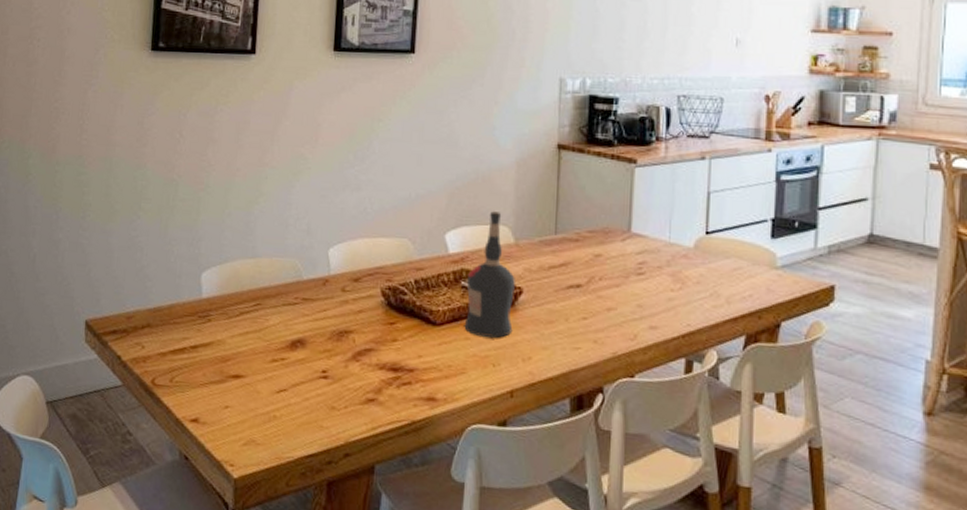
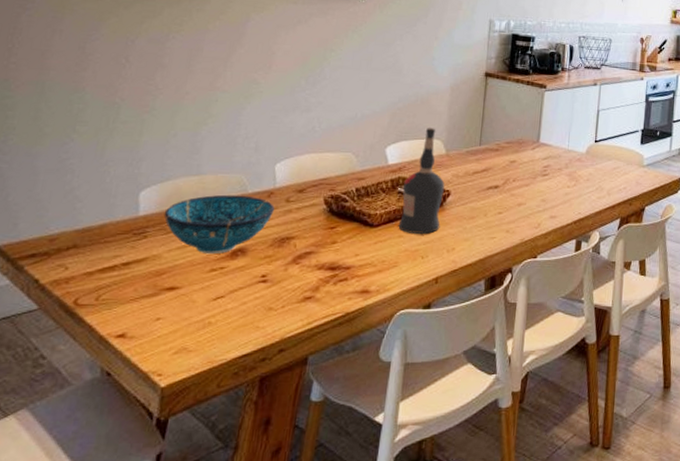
decorative bowl: none [225,280,330,344] -> present [164,194,275,255]

